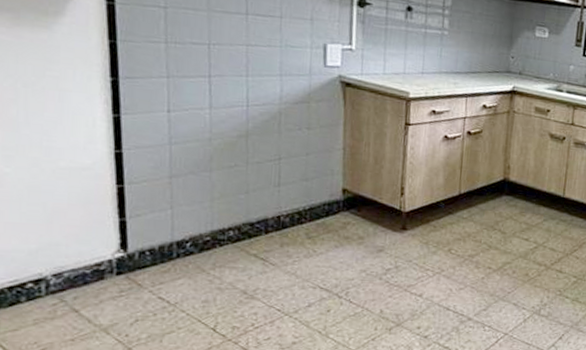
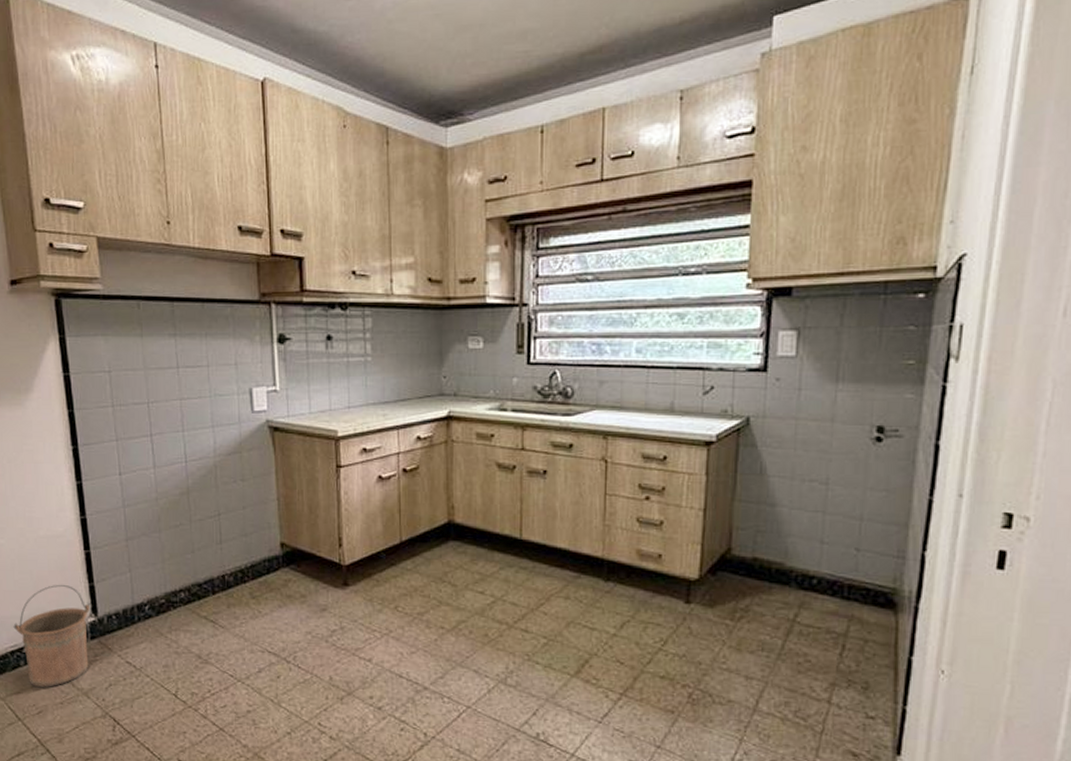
bucket: none [14,218,119,324] -> present [13,584,91,687]

